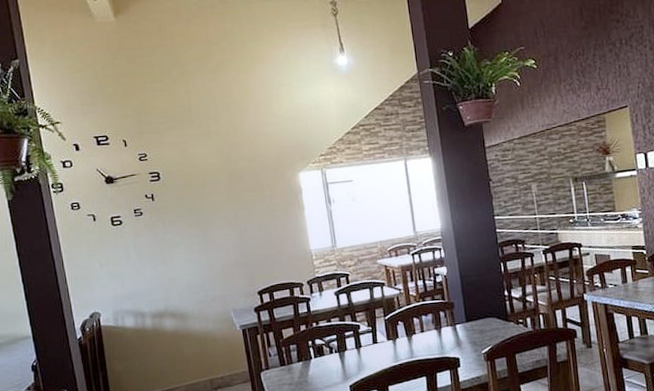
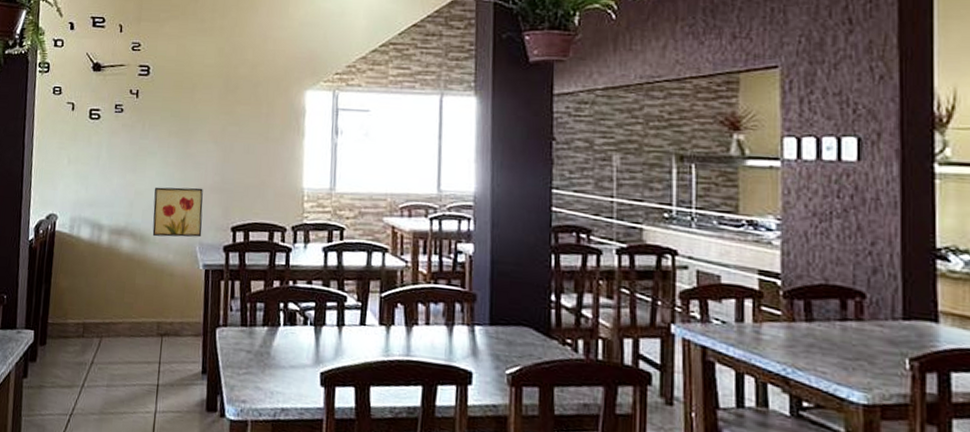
wall art: none [184,265,234,313] -> present [152,187,203,238]

